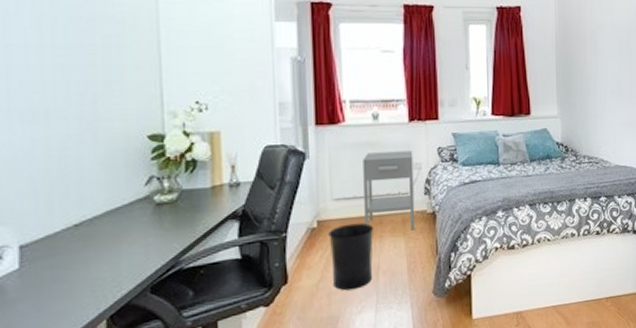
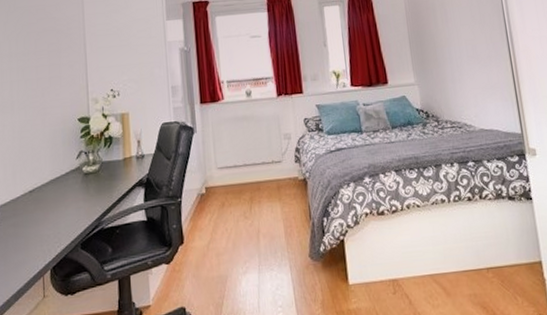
waste bin: present [328,223,374,290] -> none [215,189,254,252]
nightstand: present [363,150,416,231] -> none [240,122,289,196]

